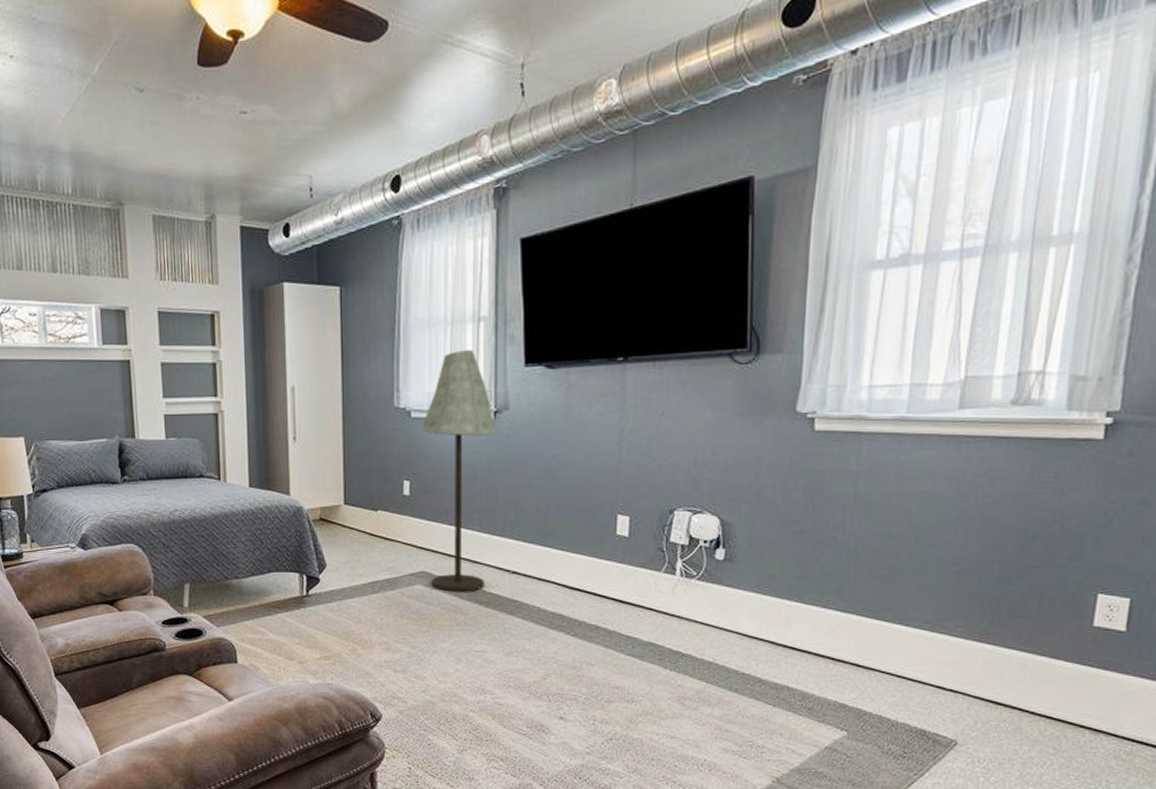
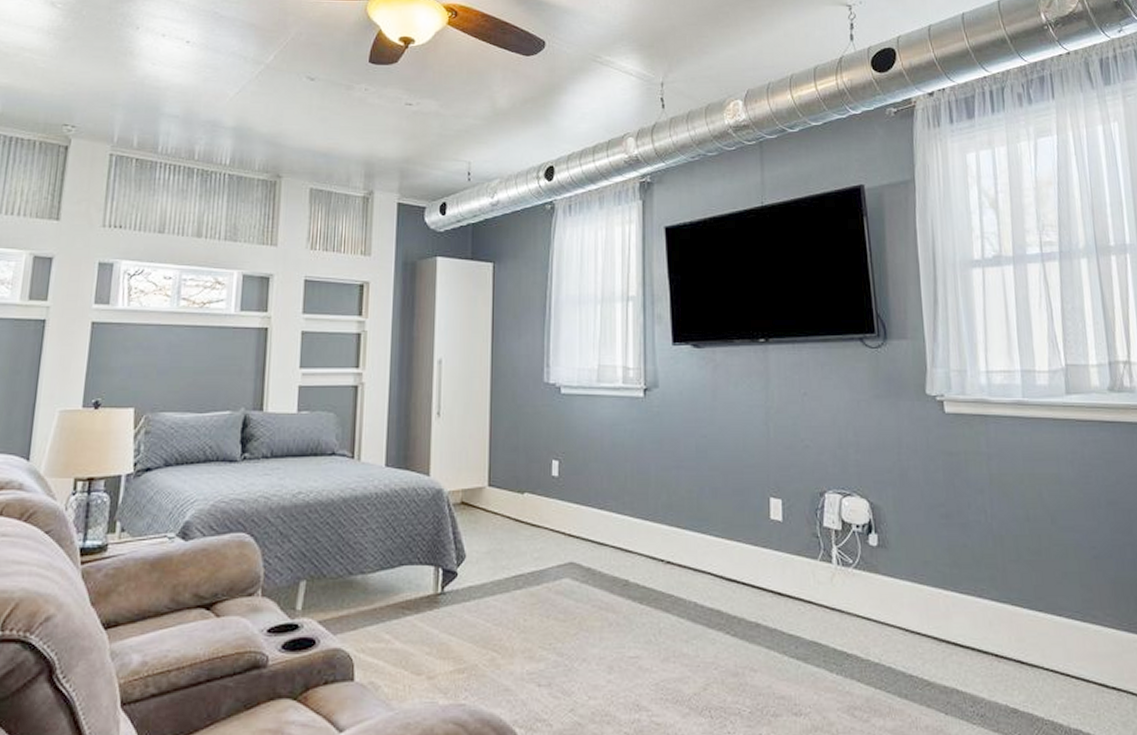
floor lamp: present [421,350,497,592] -> none [571,328,648,586]

